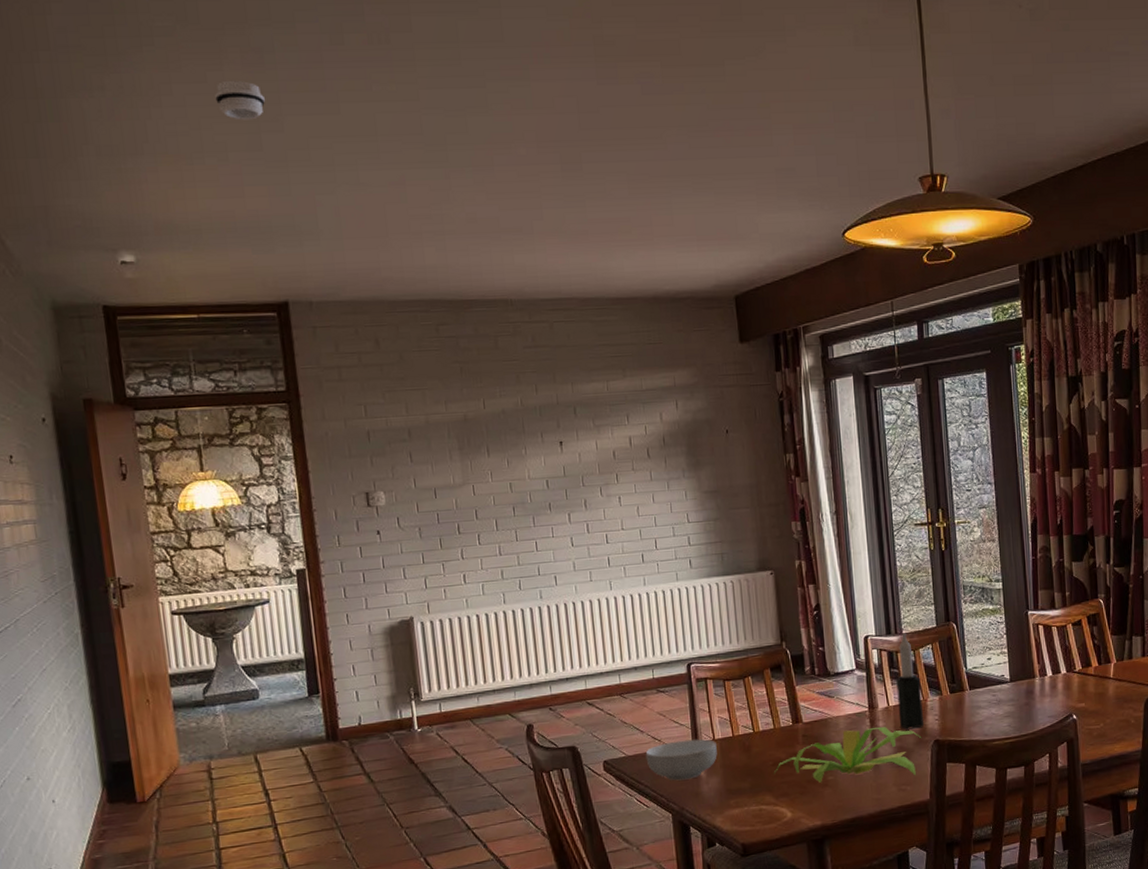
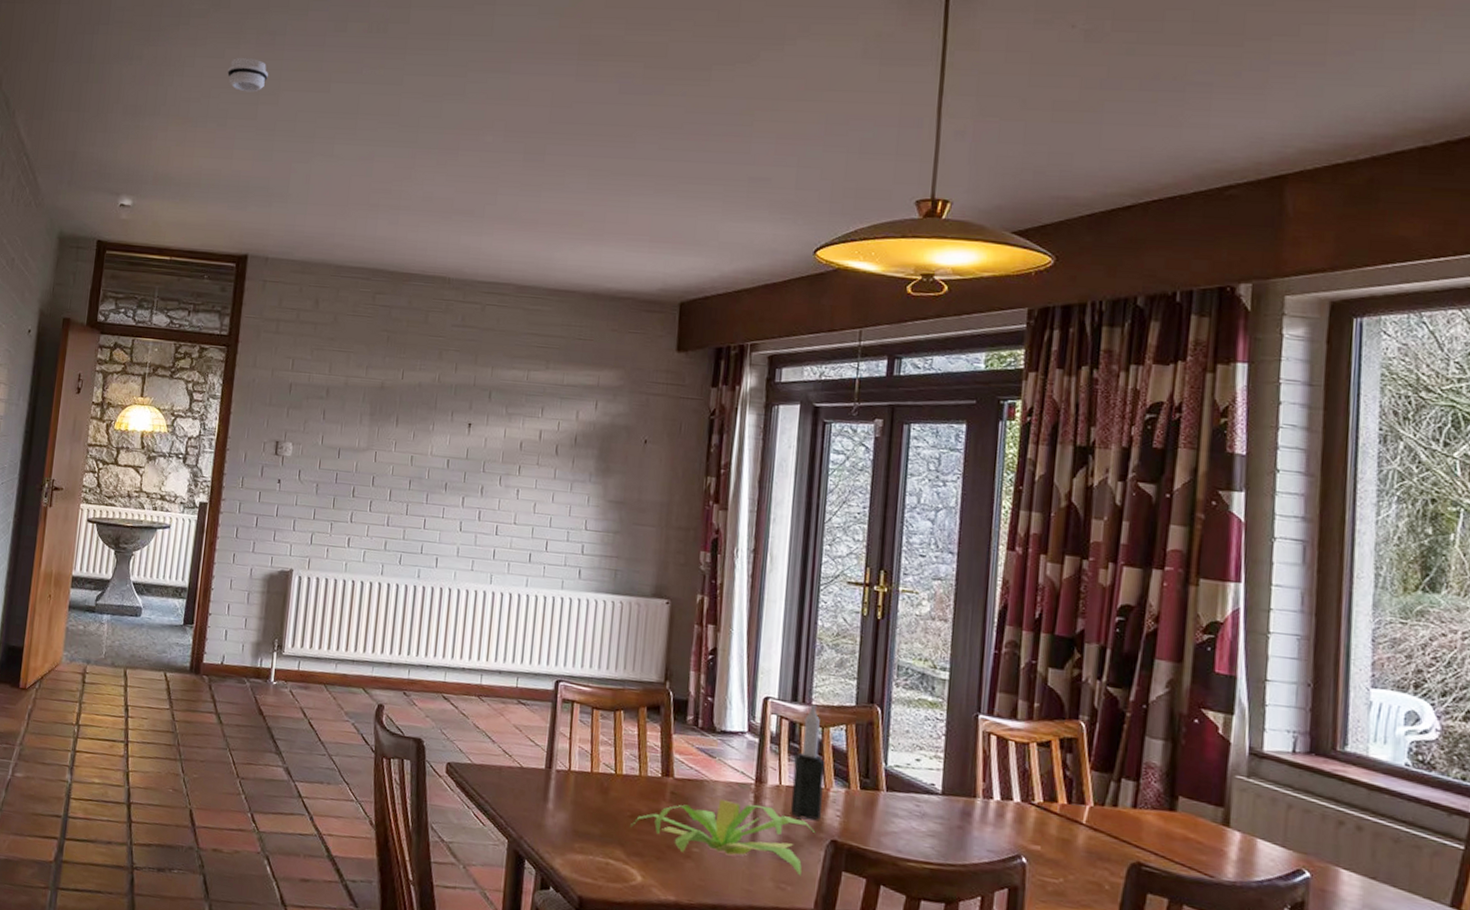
cereal bowl: present [645,739,717,781] -> none [492,760,572,808]

